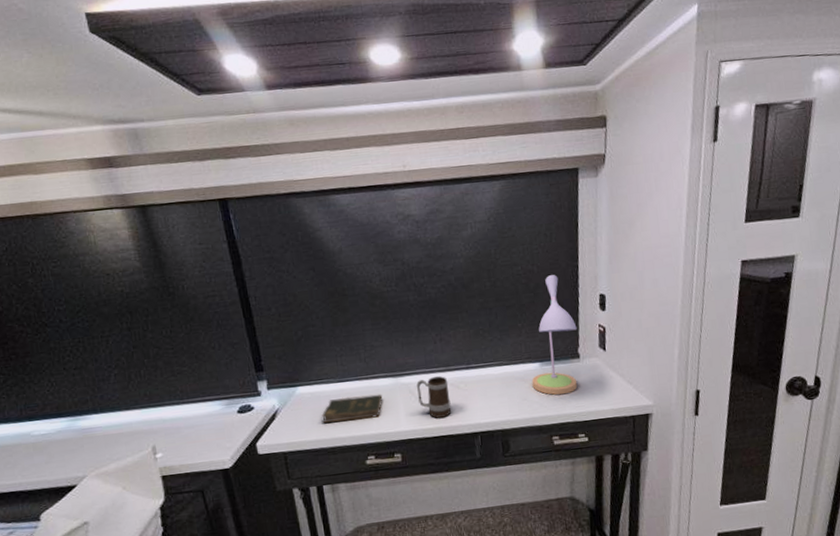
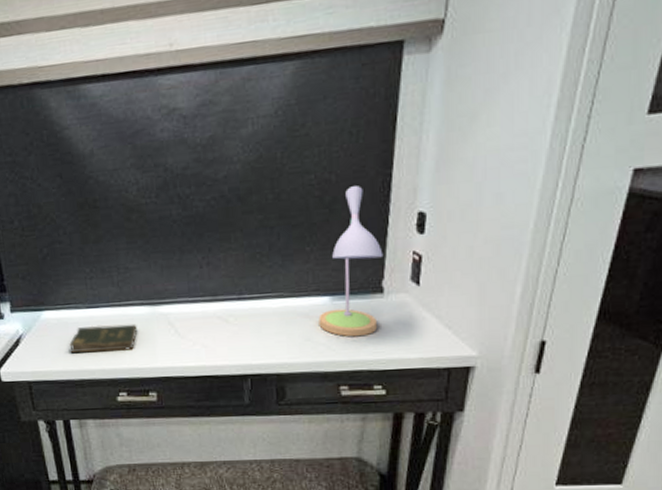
mug: present [417,376,452,419] -> none [177,307,218,356]

